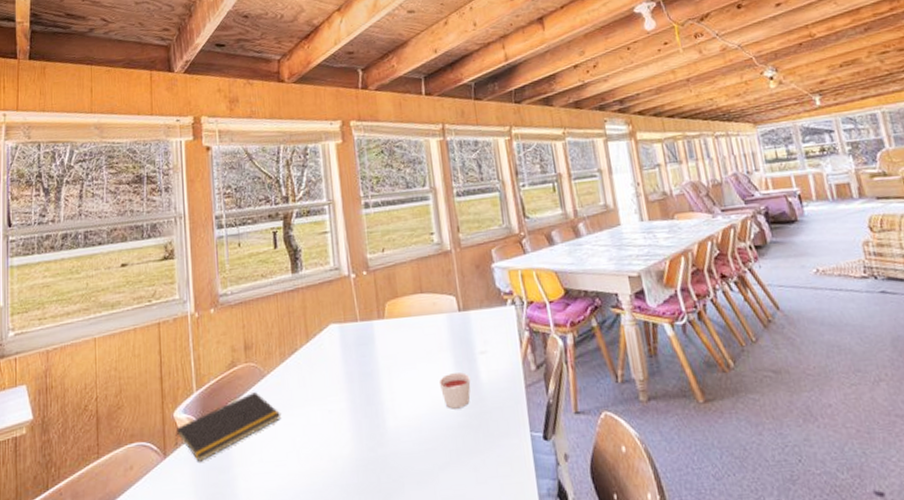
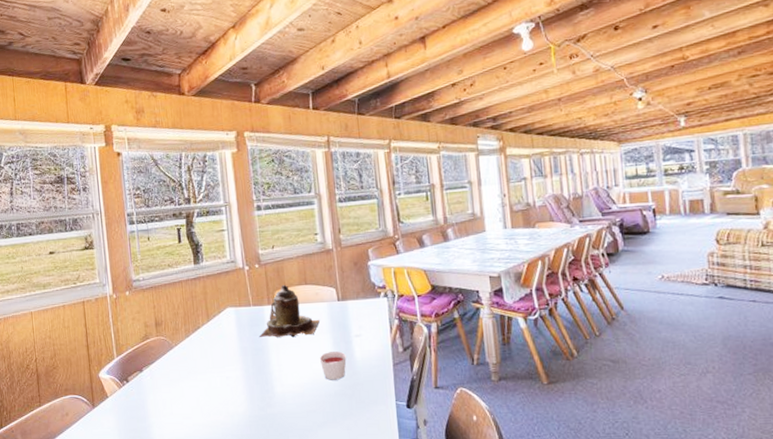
notepad: present [175,392,282,462] -> none [101,360,187,412]
teapot: none [368,294,438,359] -> present [259,285,320,338]

